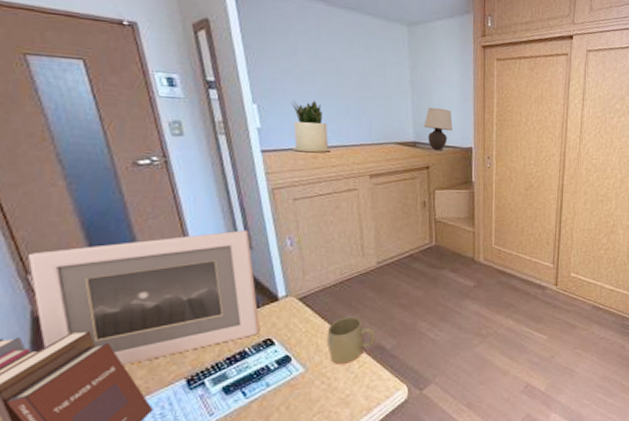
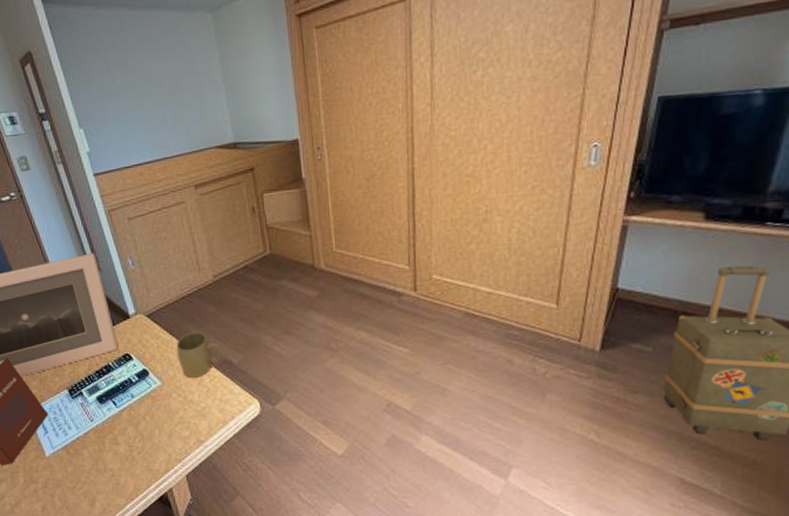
planter: present [291,100,332,153] -> none [112,114,155,171]
table lamp: present [423,107,453,151] -> none [242,99,274,149]

